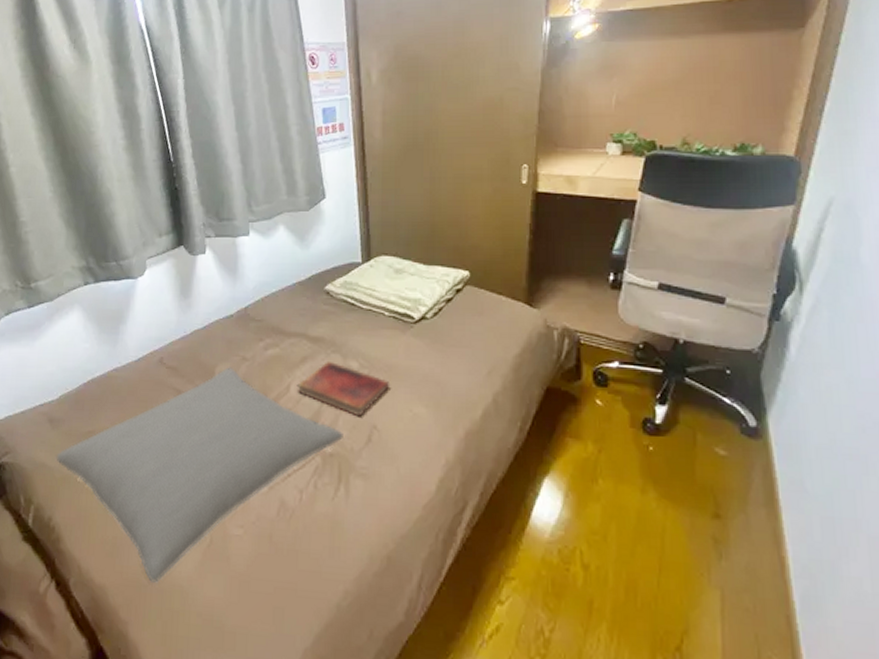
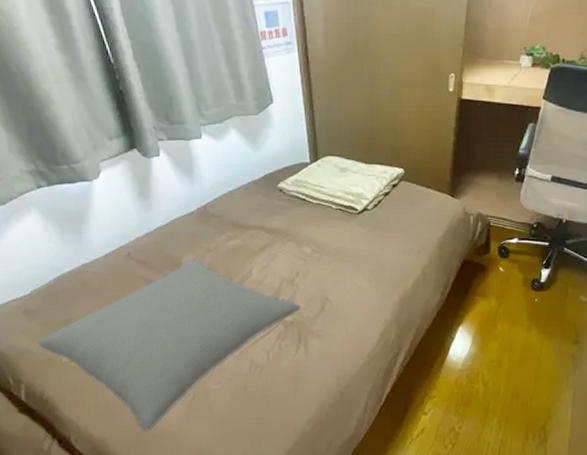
diary: present [296,360,390,417] -> none [258,248,339,292]

